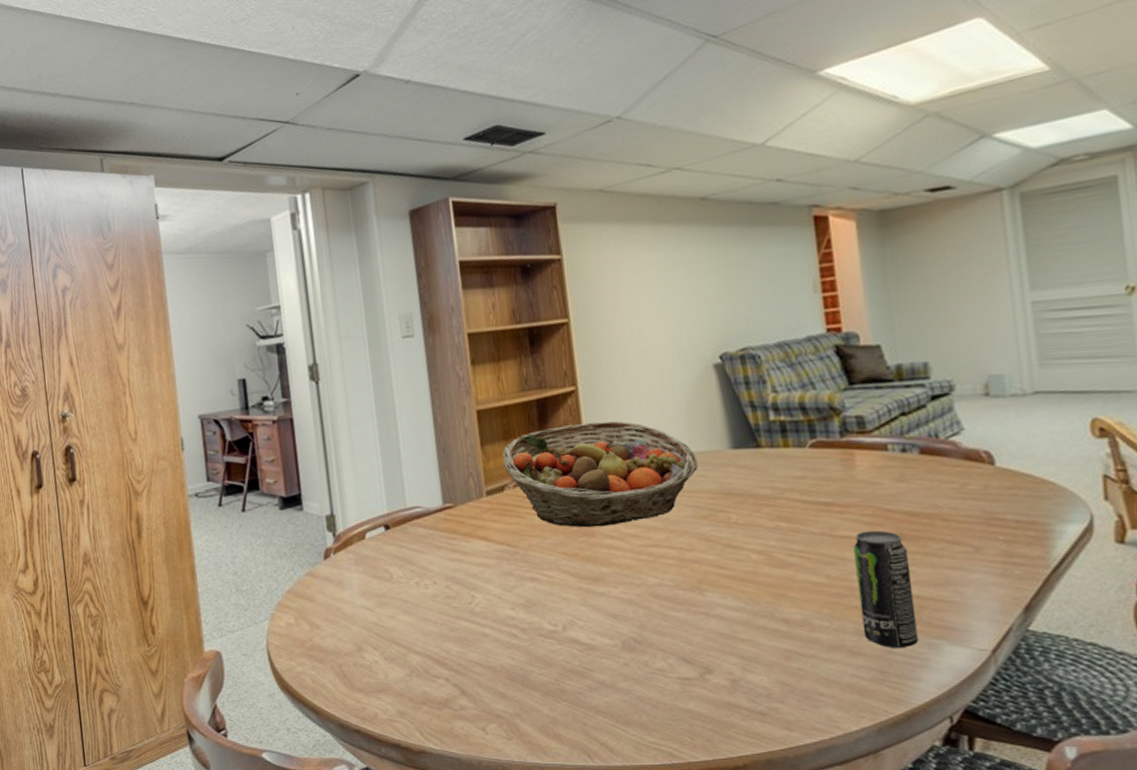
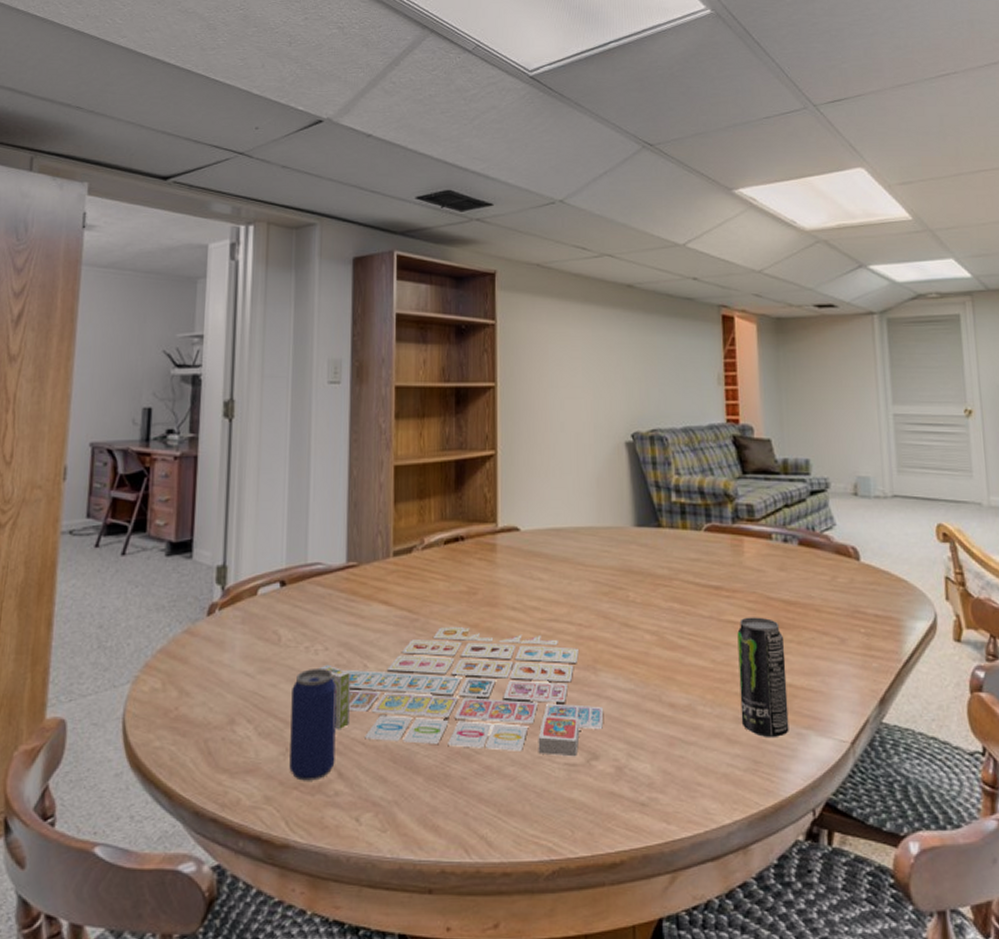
beverage can: none [409,601,457,698] -> present [289,669,337,781]
board game: none [430,557,714,672] -> present [318,627,604,757]
fruit basket: present [502,421,698,528] -> none [415,488,603,597]

